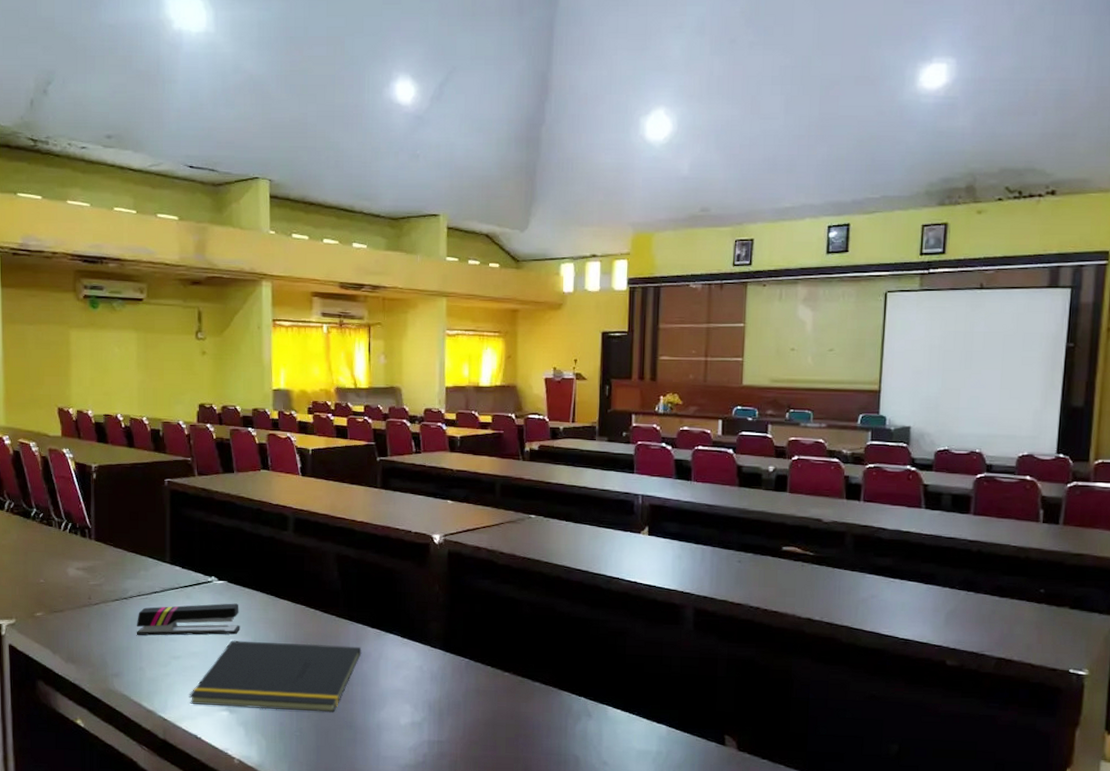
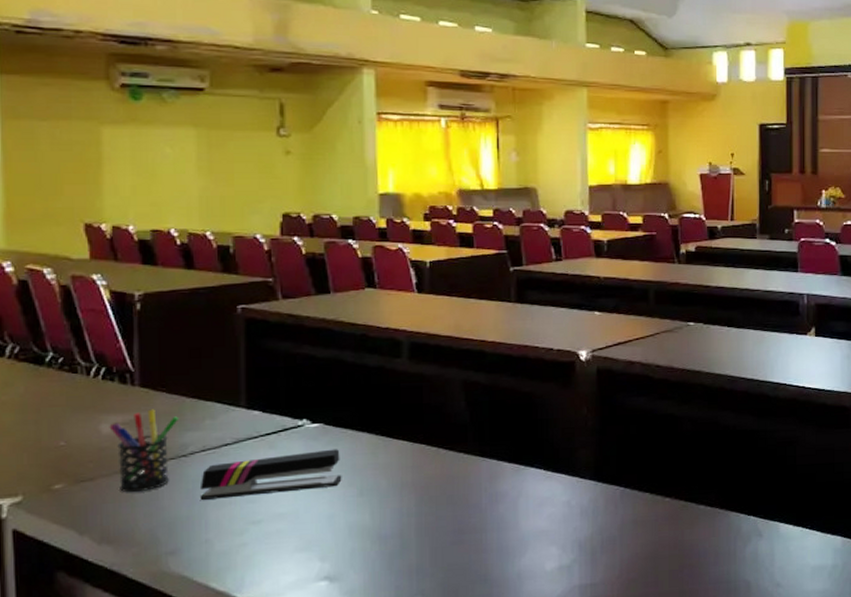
pen holder: none [74,559,122,625] -> present [109,409,178,493]
notepad: present [189,640,362,713] -> none [274,486,497,577]

